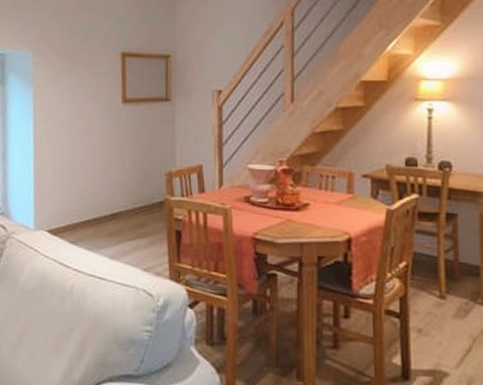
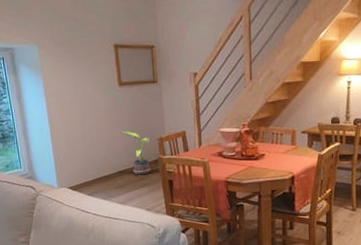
potted plant: none [119,161,158,221] -> present [121,131,152,175]

